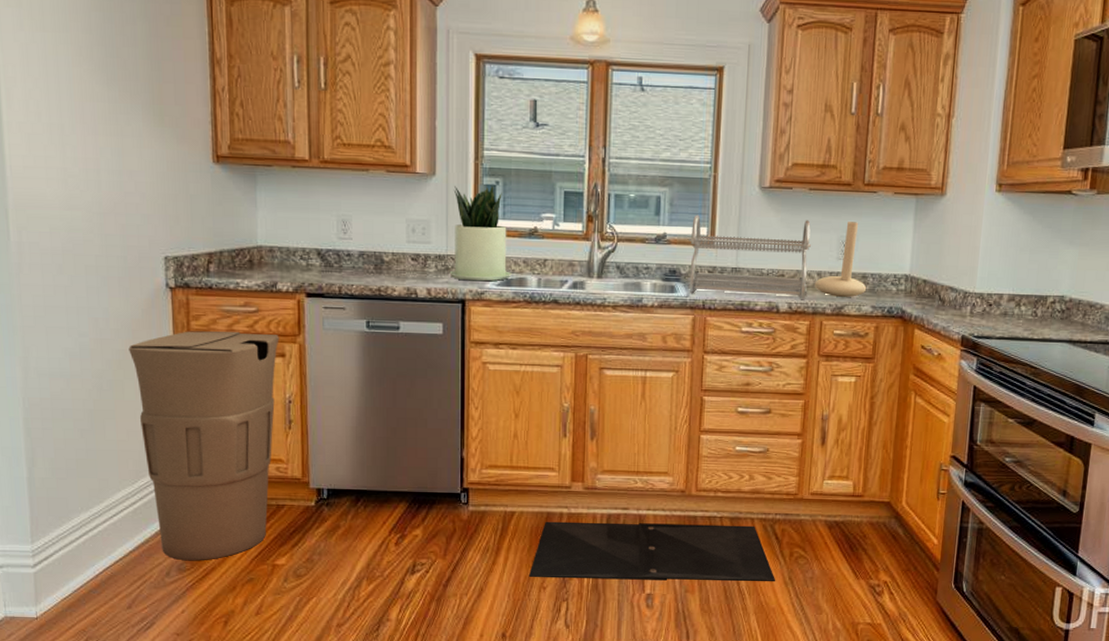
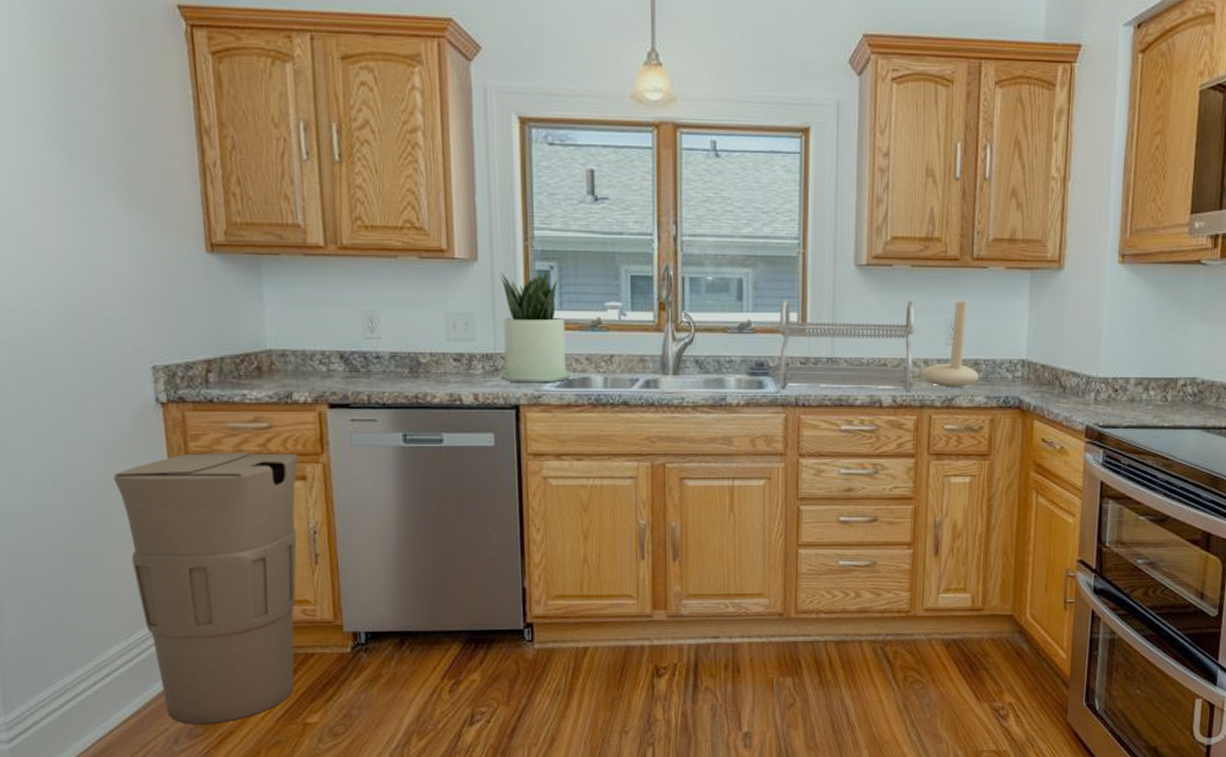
door mat: present [529,521,776,582] -> none [608,649,889,722]

